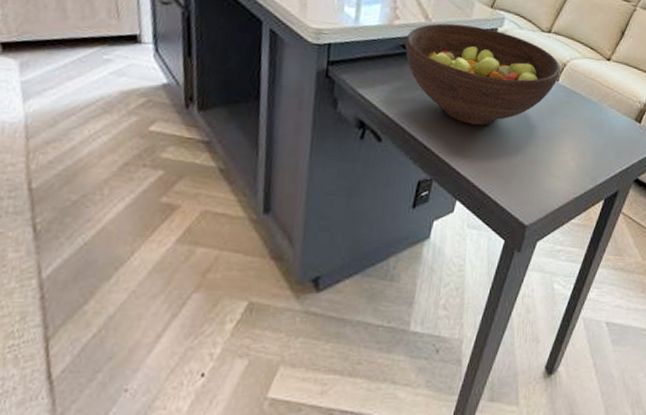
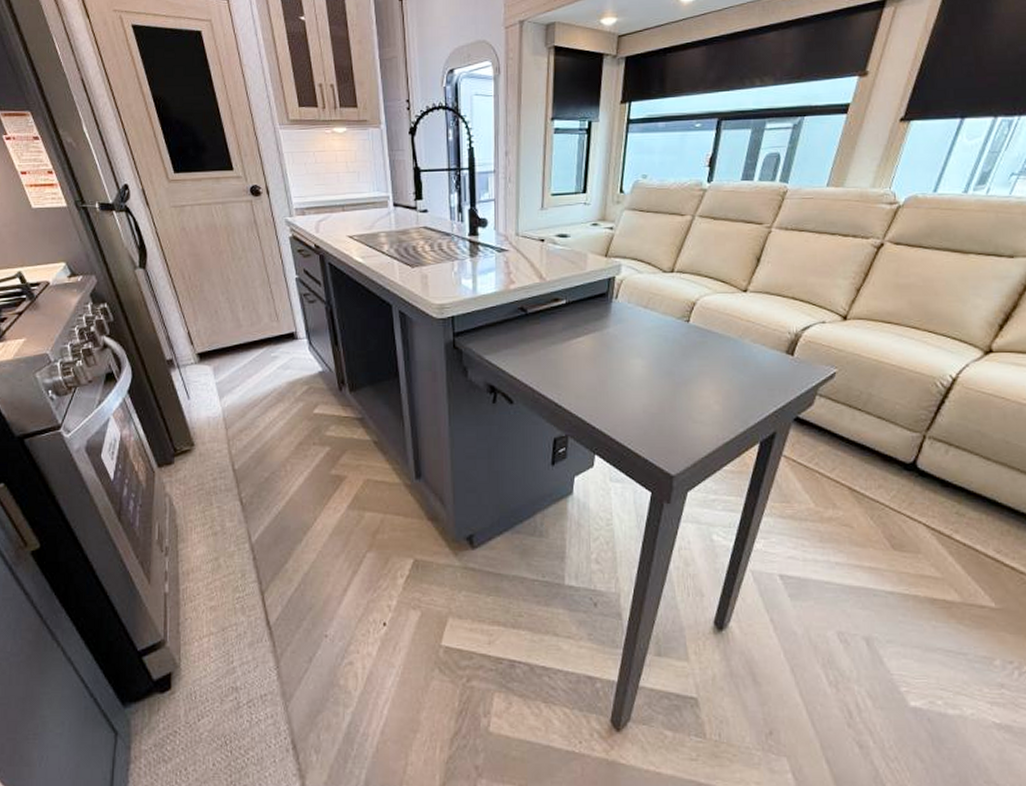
fruit bowl: present [405,23,560,126] -> none [523,278,690,377]

